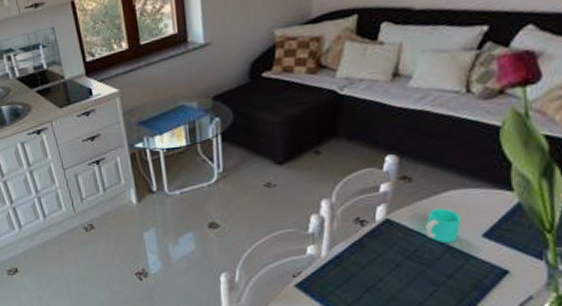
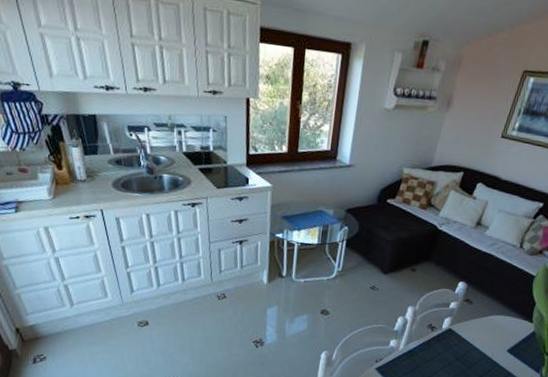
cup: present [424,208,461,244] -> none [472,326,497,353]

